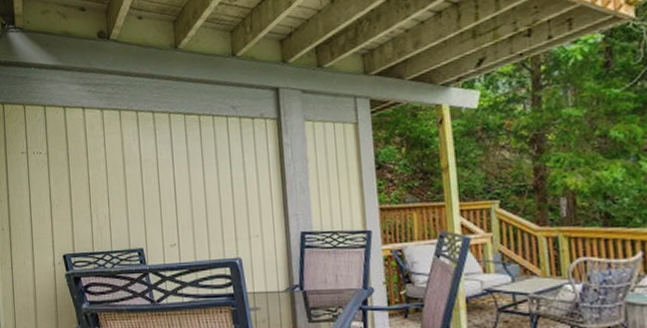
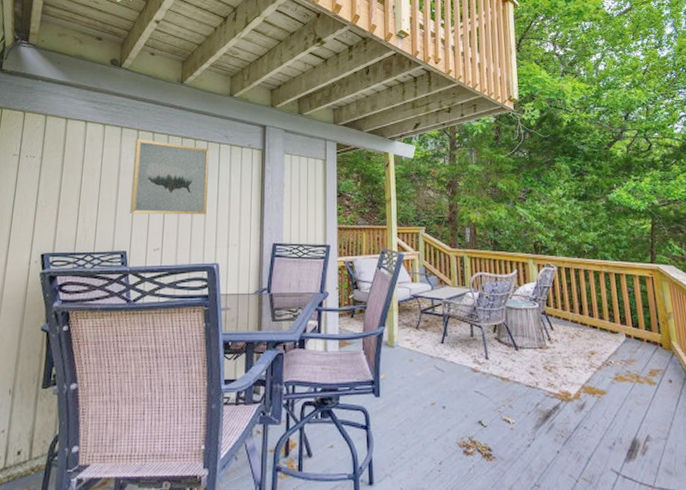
wall art: none [135,120,221,208] -> present [130,138,210,215]

